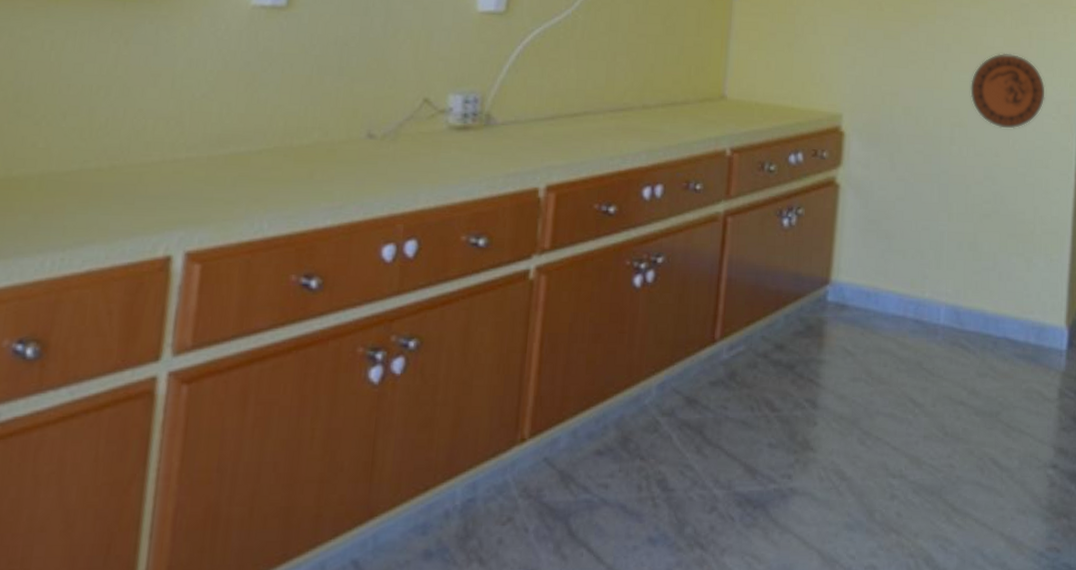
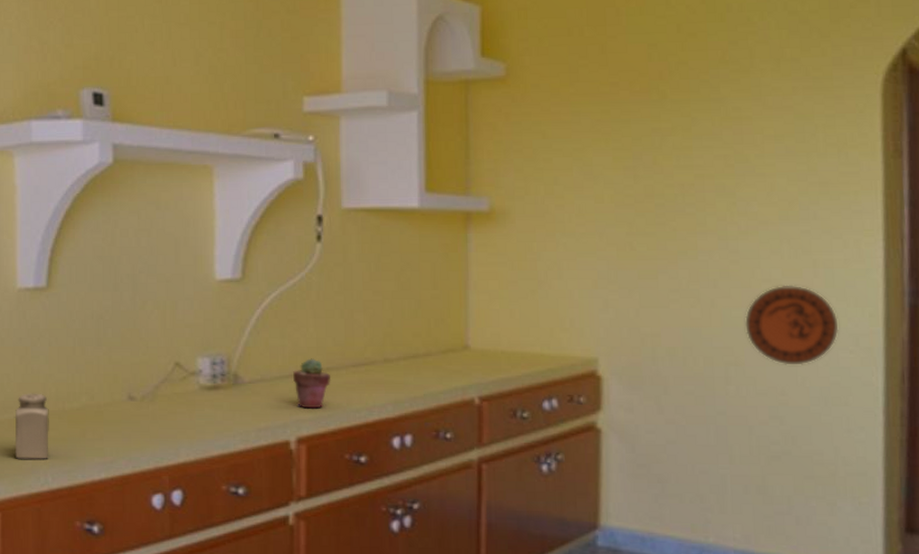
salt shaker: none [226,125,274,203] -> present [14,393,49,459]
potted succulent: none [549,101,588,155] -> present [293,358,331,409]

